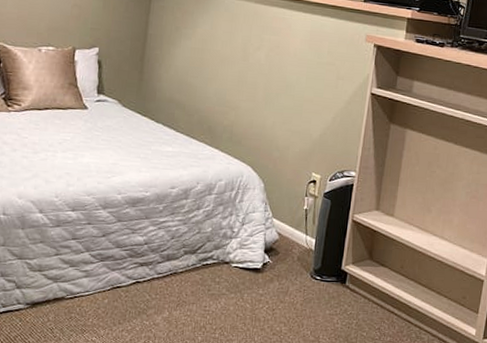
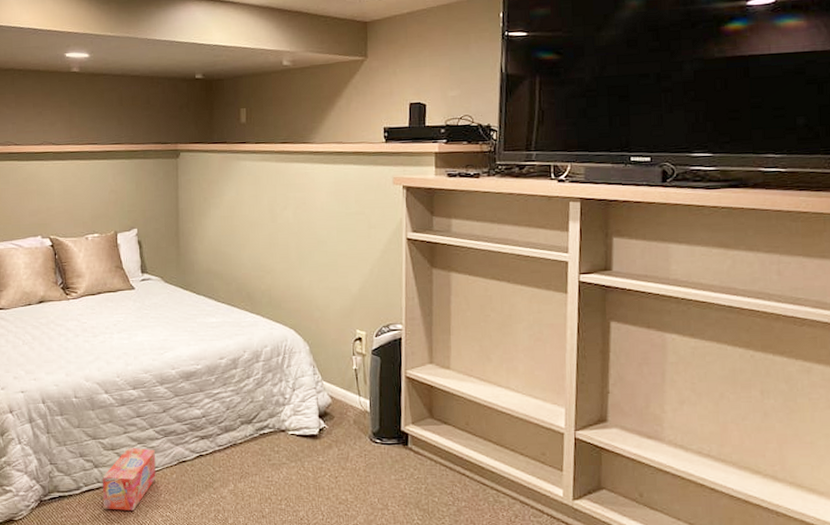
box: none [21,270,88,334] -> present [102,448,156,510]

